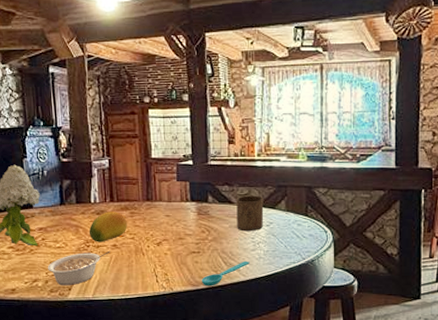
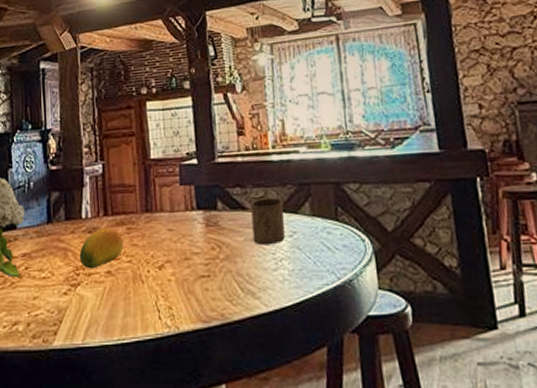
legume: present [47,250,110,286] -> none [30,279,104,329]
spoon: present [201,261,250,286] -> none [213,284,272,322]

